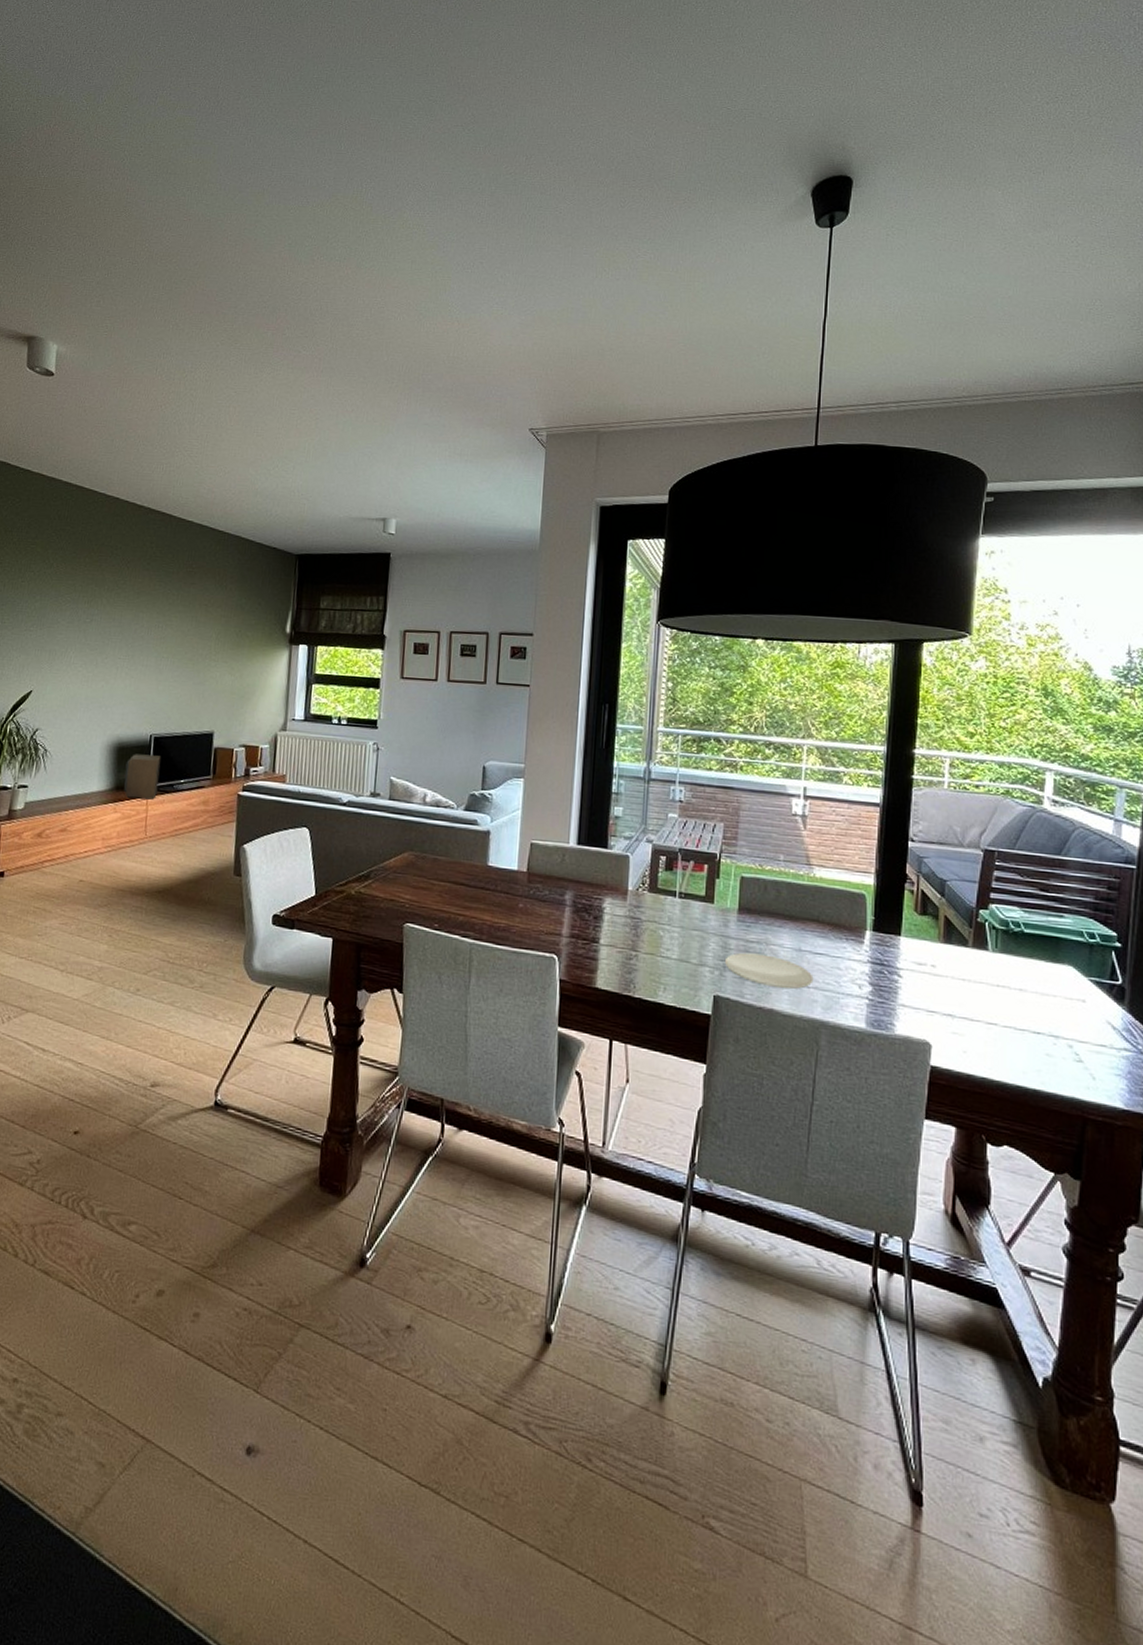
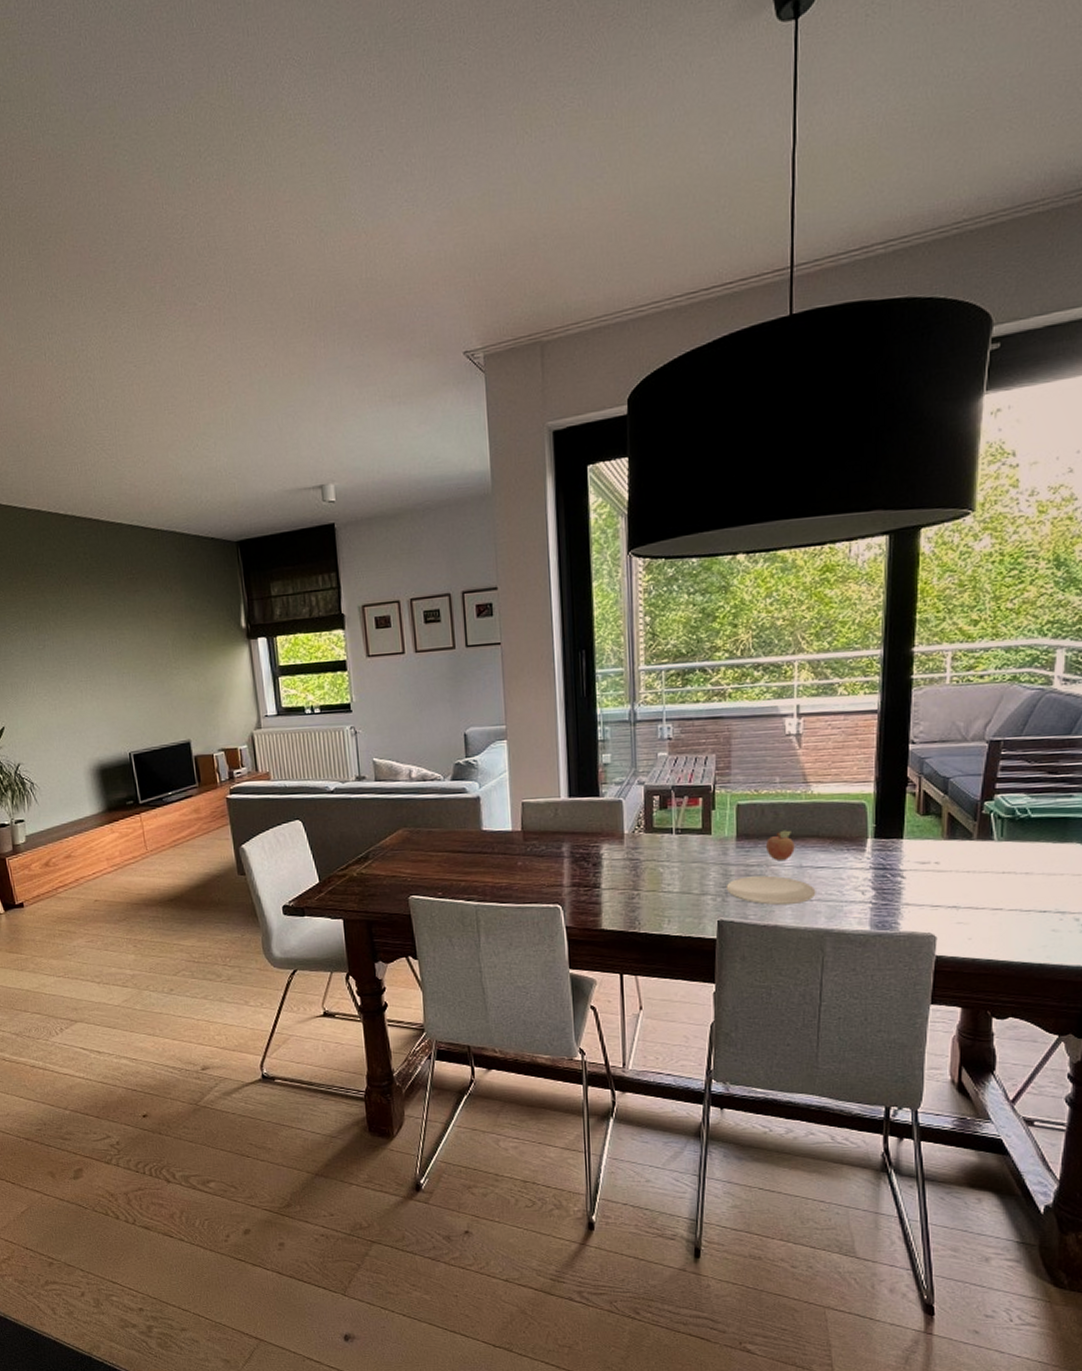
speaker: present [123,754,161,800] -> none [112,772,149,817]
fruit: none [767,909,795,942] -> present [766,830,795,861]

